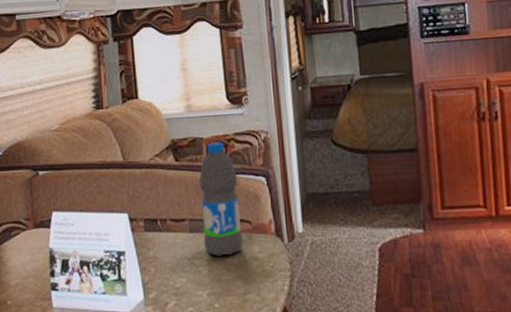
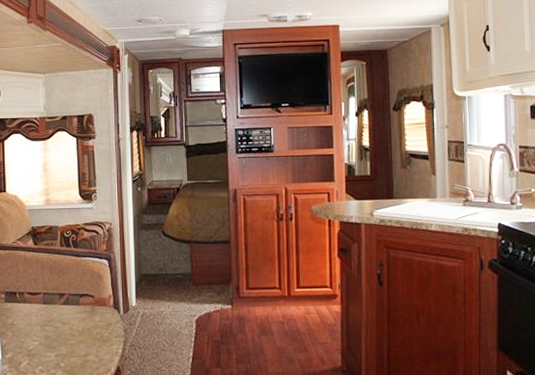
water bottle: present [198,142,243,256] -> none [52,230,87,324]

